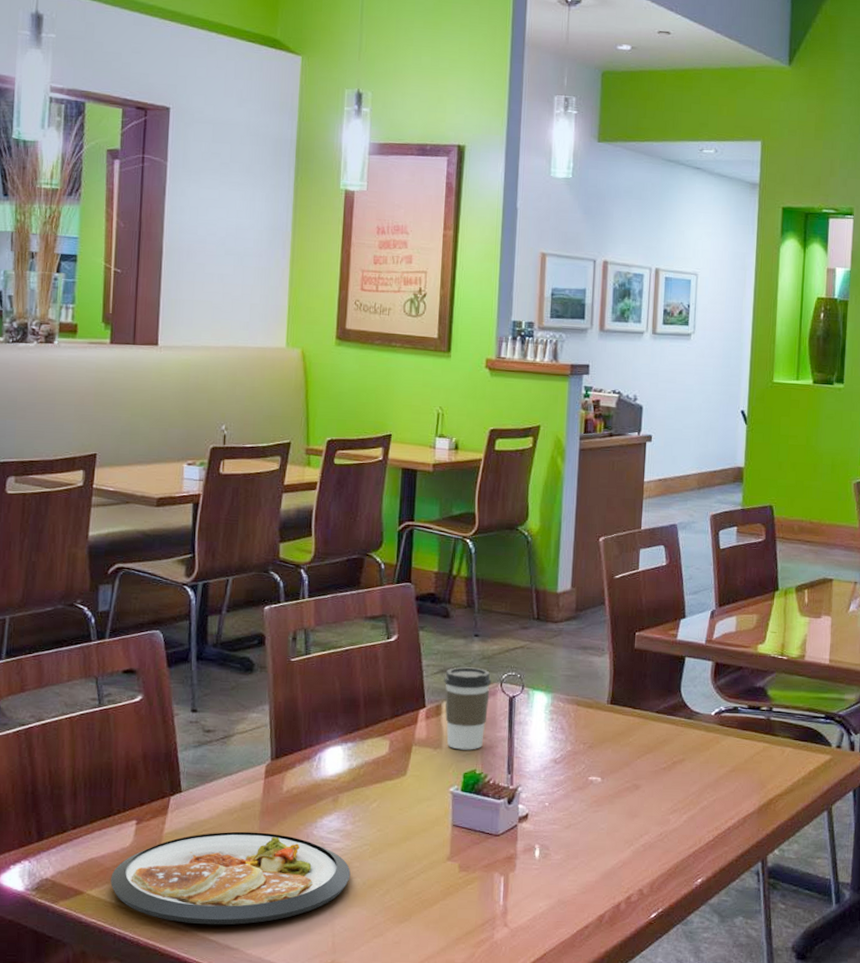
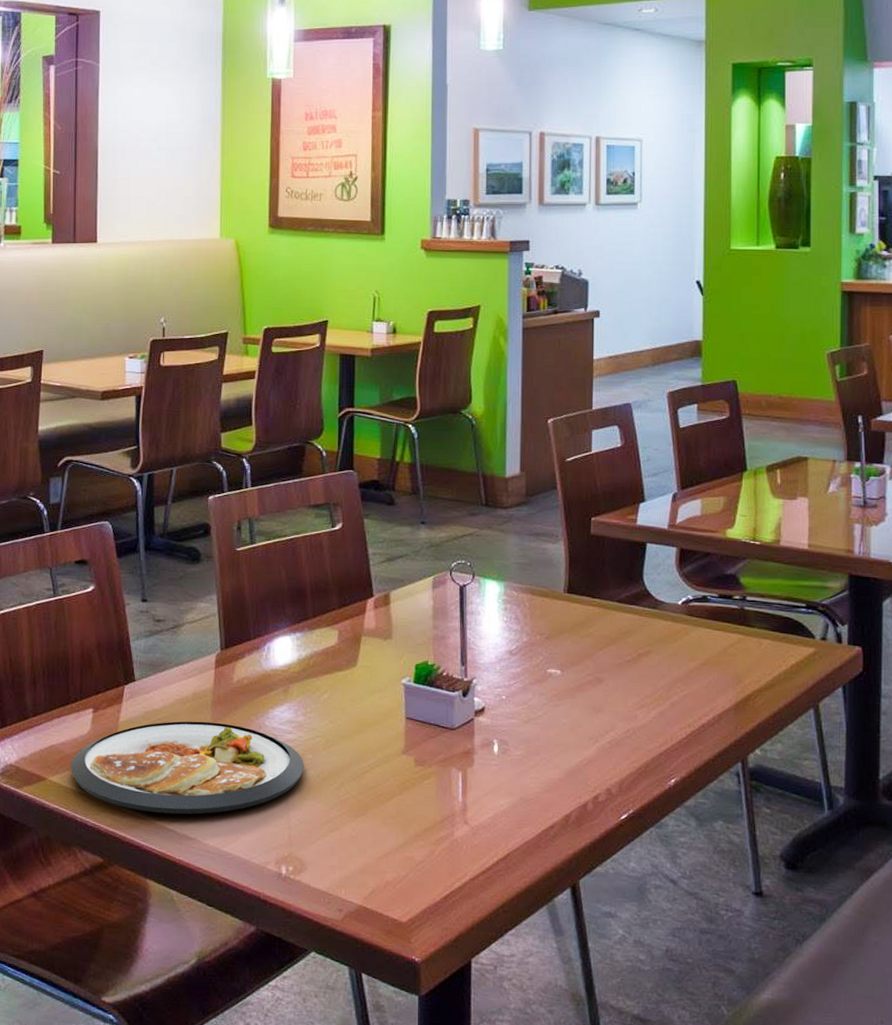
coffee cup: present [444,667,492,750] -> none [391,555,441,641]

